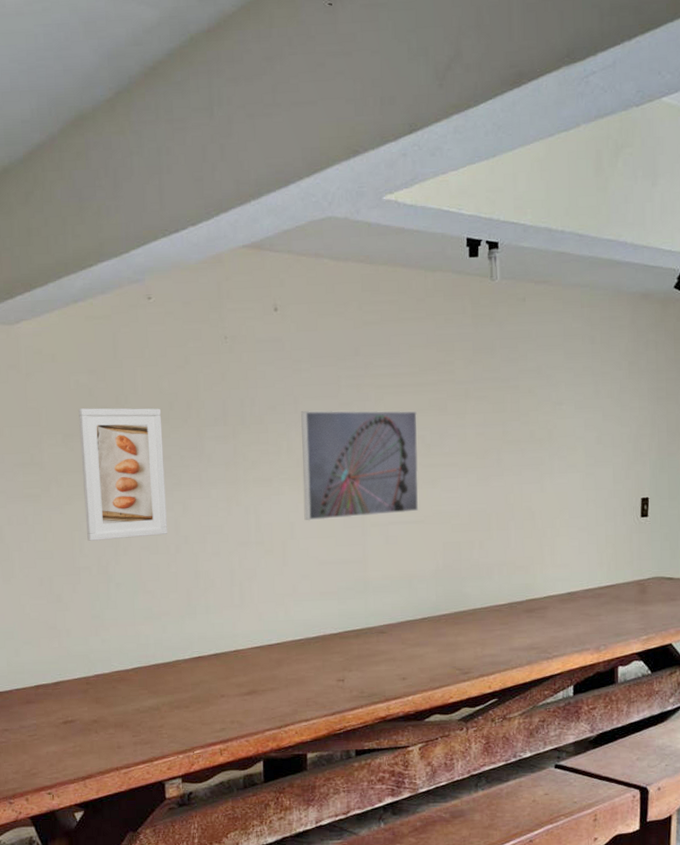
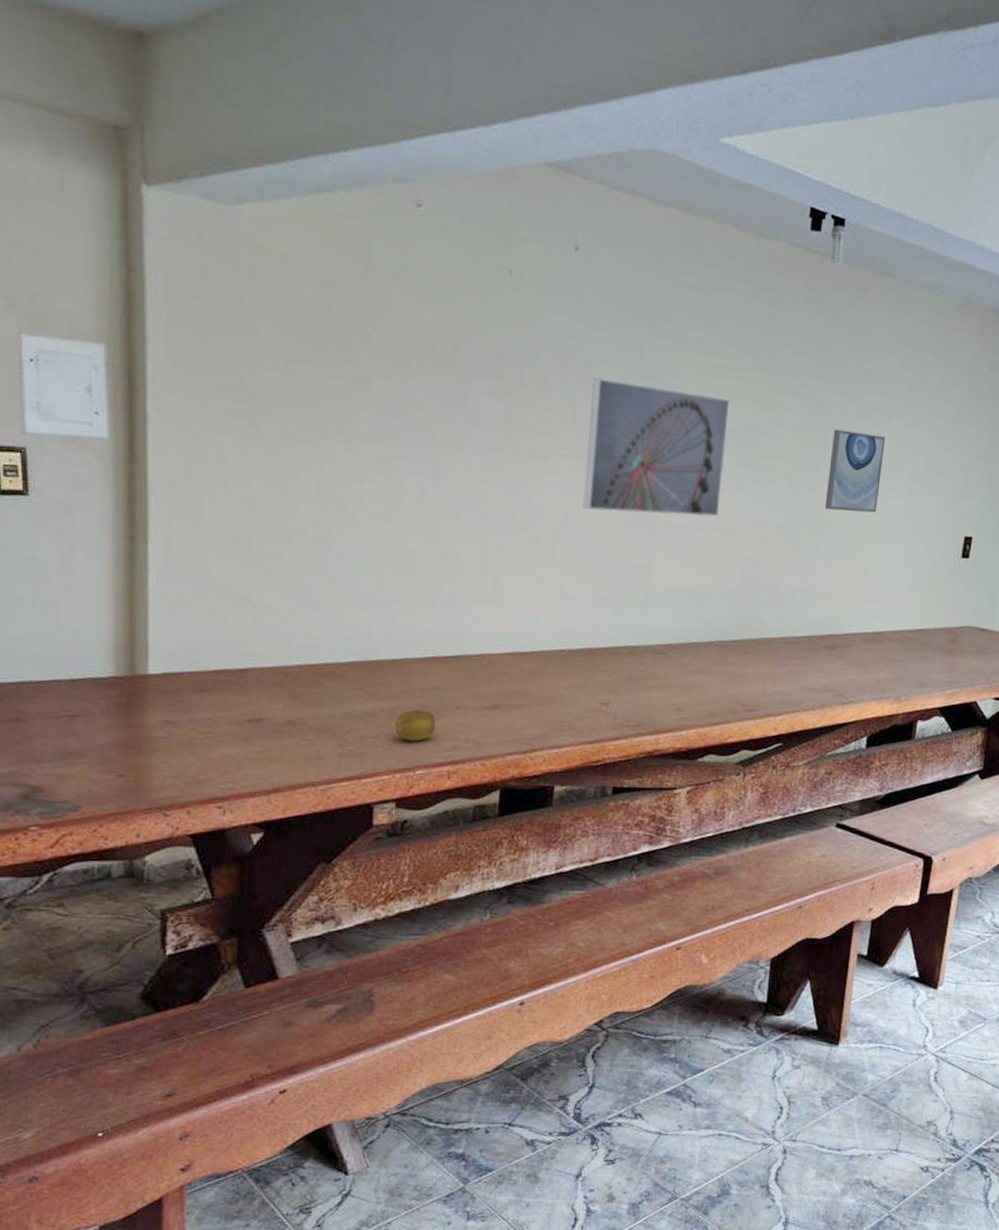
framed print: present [78,408,167,541] -> none [305,328,419,503]
fruit: none [174,700,207,727] -> present [394,709,436,741]
wall art: none [510,421,558,492] -> present [824,429,886,513]

